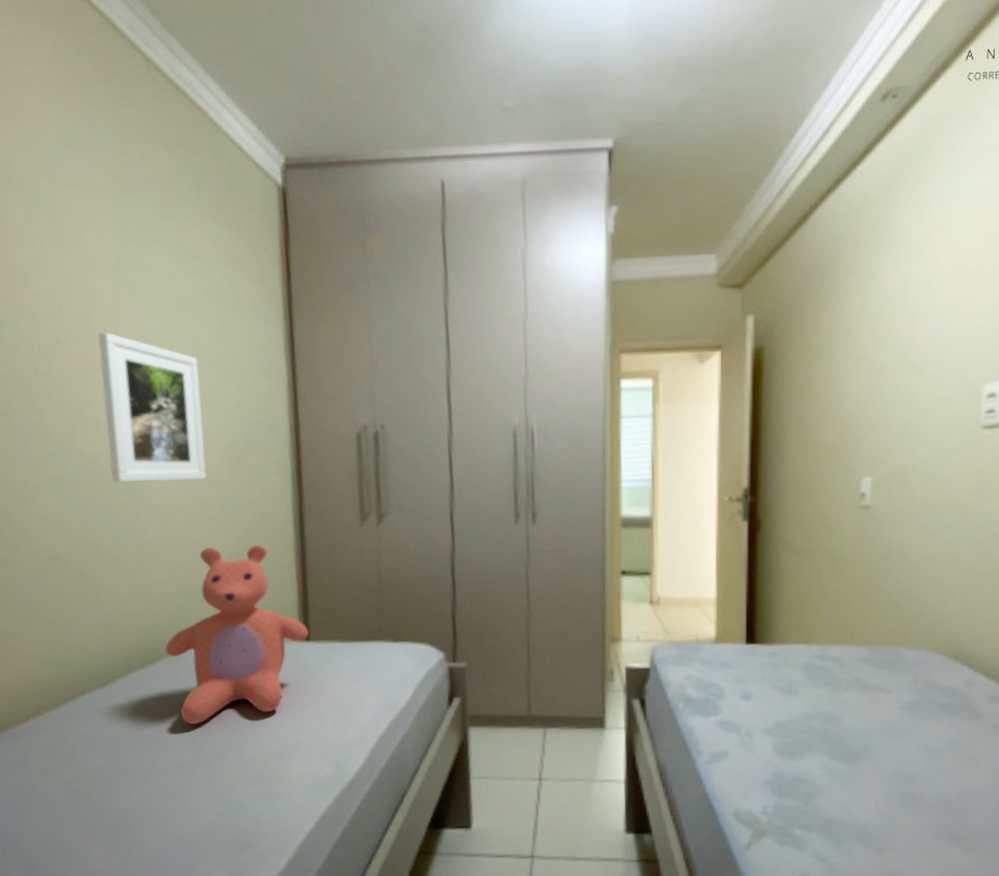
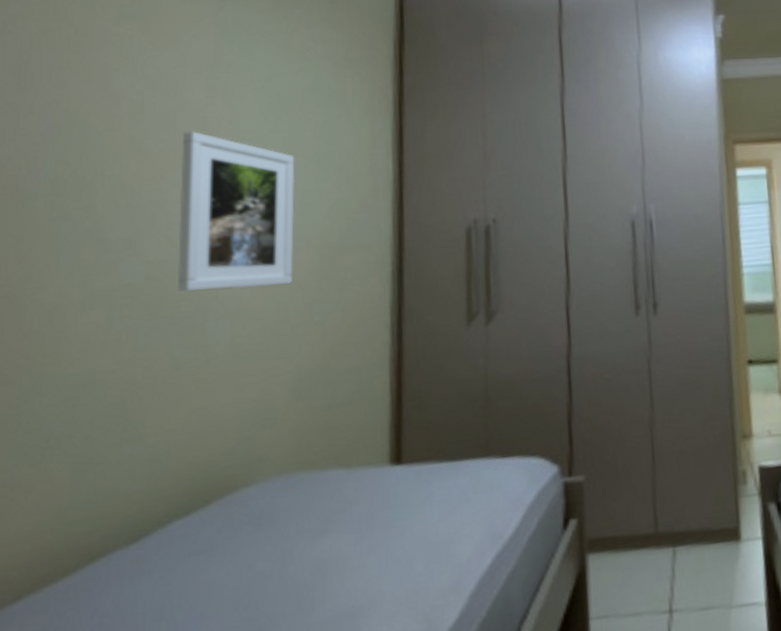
teddy bear: present [165,544,308,724] -> none [219,353,400,584]

